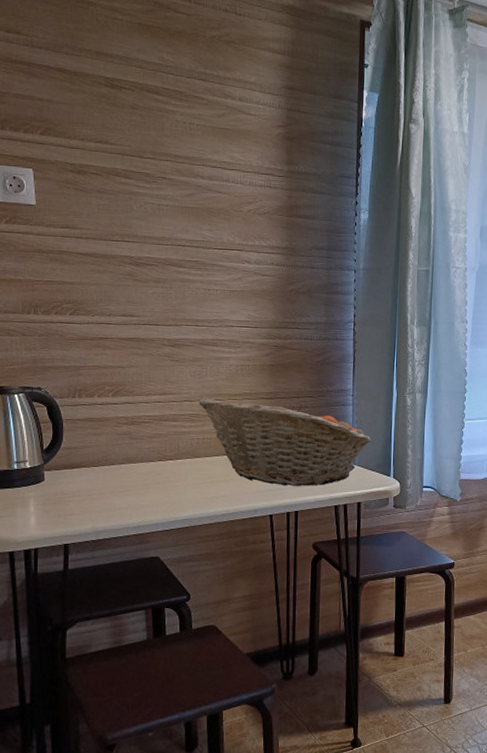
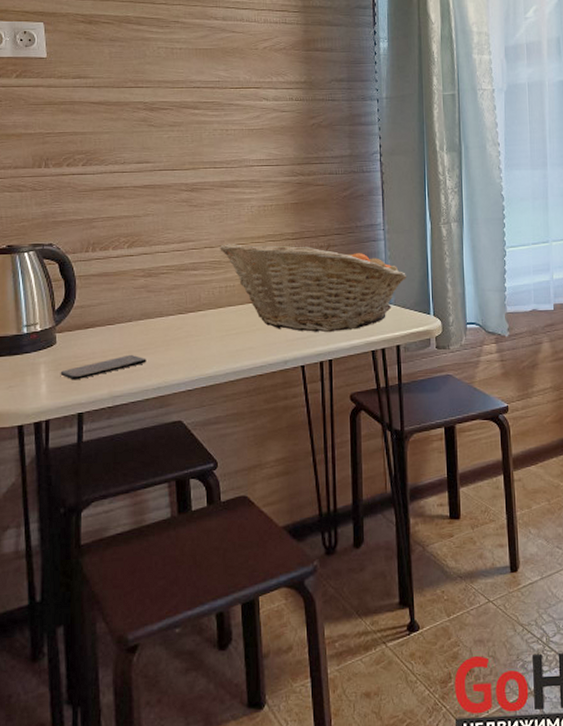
smartphone: none [48,494,128,515] -> present [60,354,147,381]

